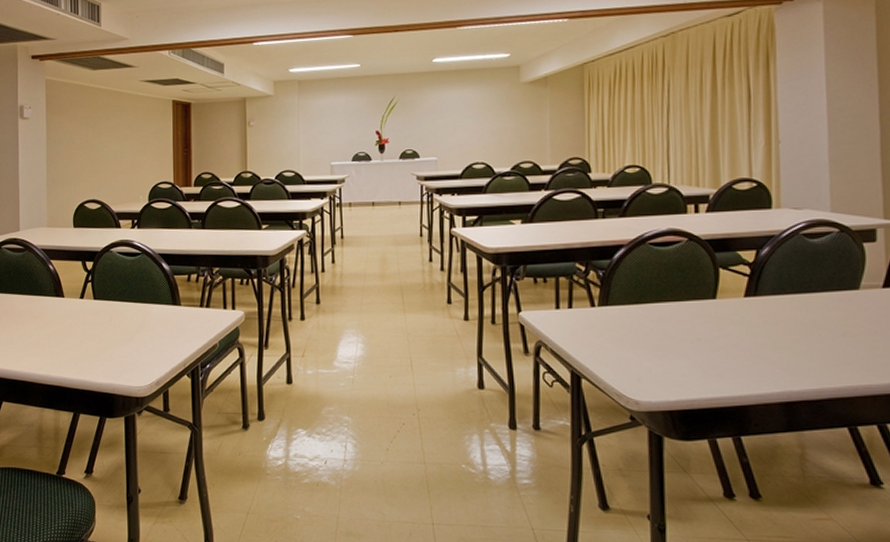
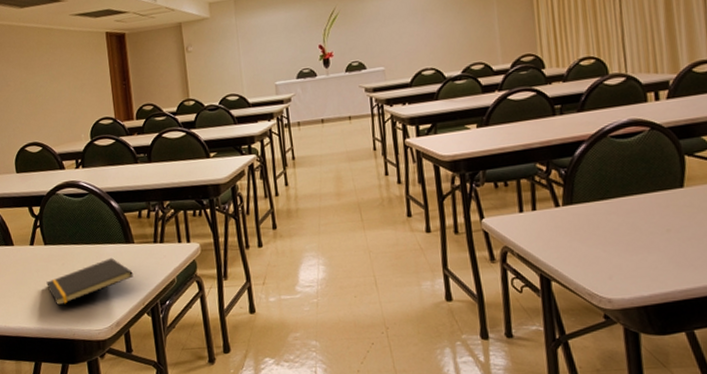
notepad: none [92,317,177,360] -> present [46,257,133,306]

